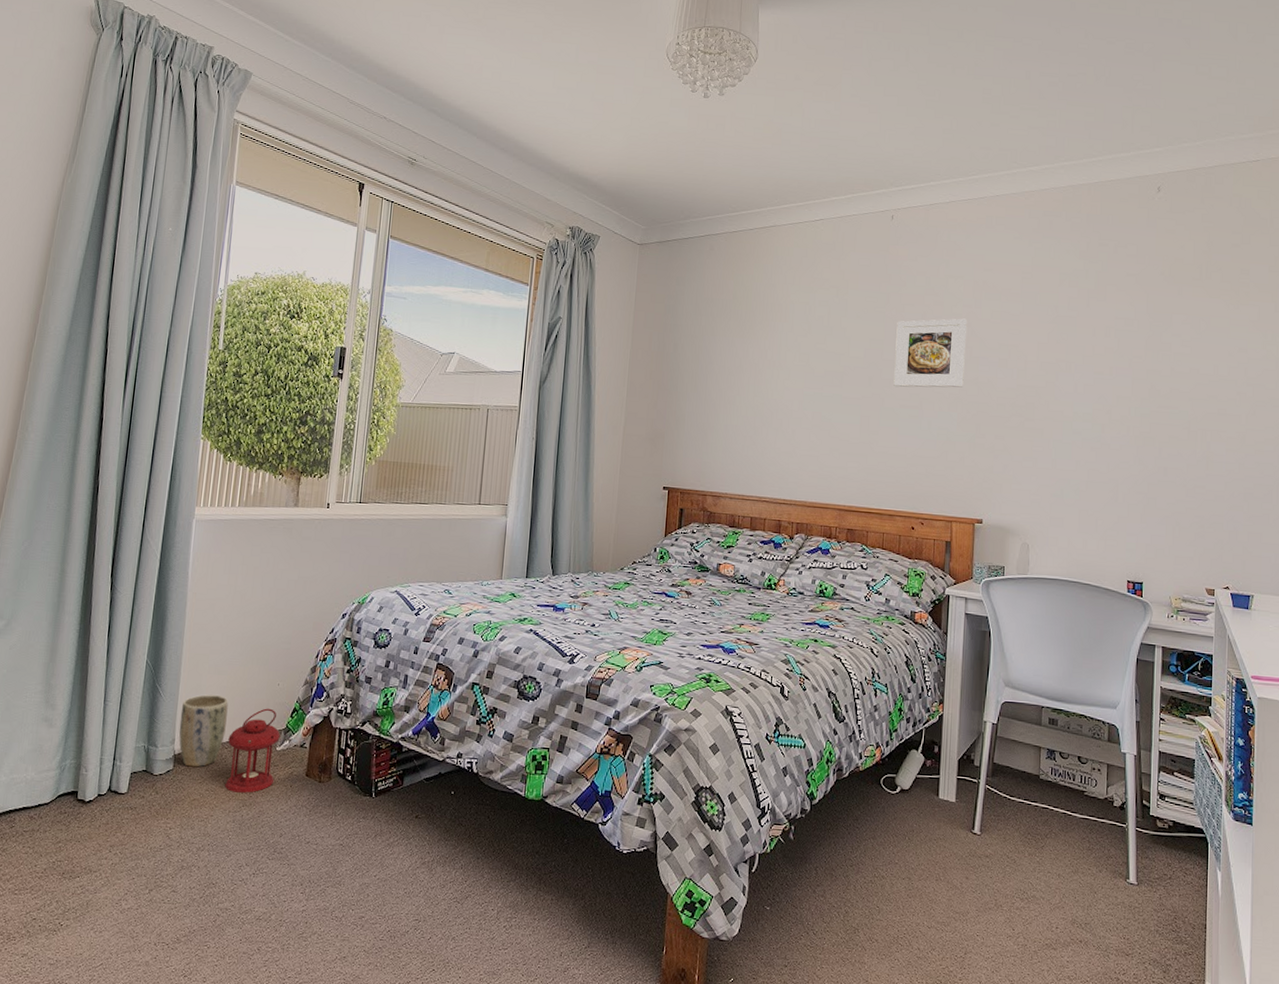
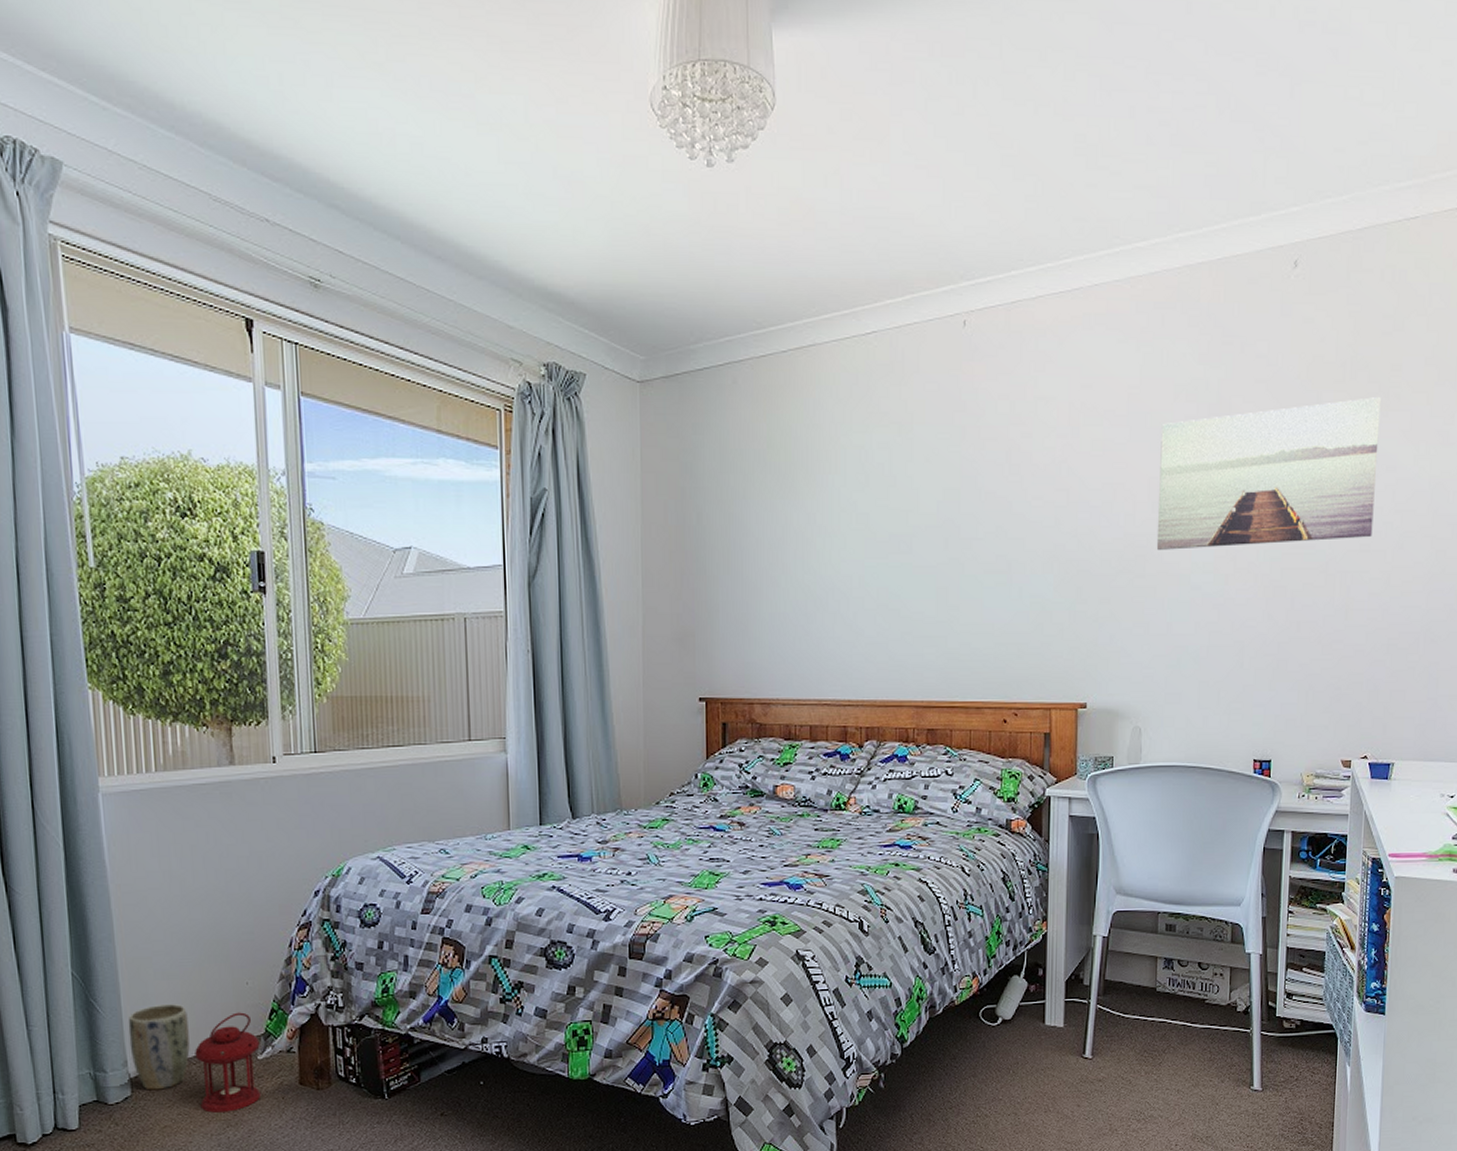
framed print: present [893,318,967,388] -> none [975,453,1062,548]
wall art: none [1043,293,1232,404] -> present [1156,397,1381,550]

